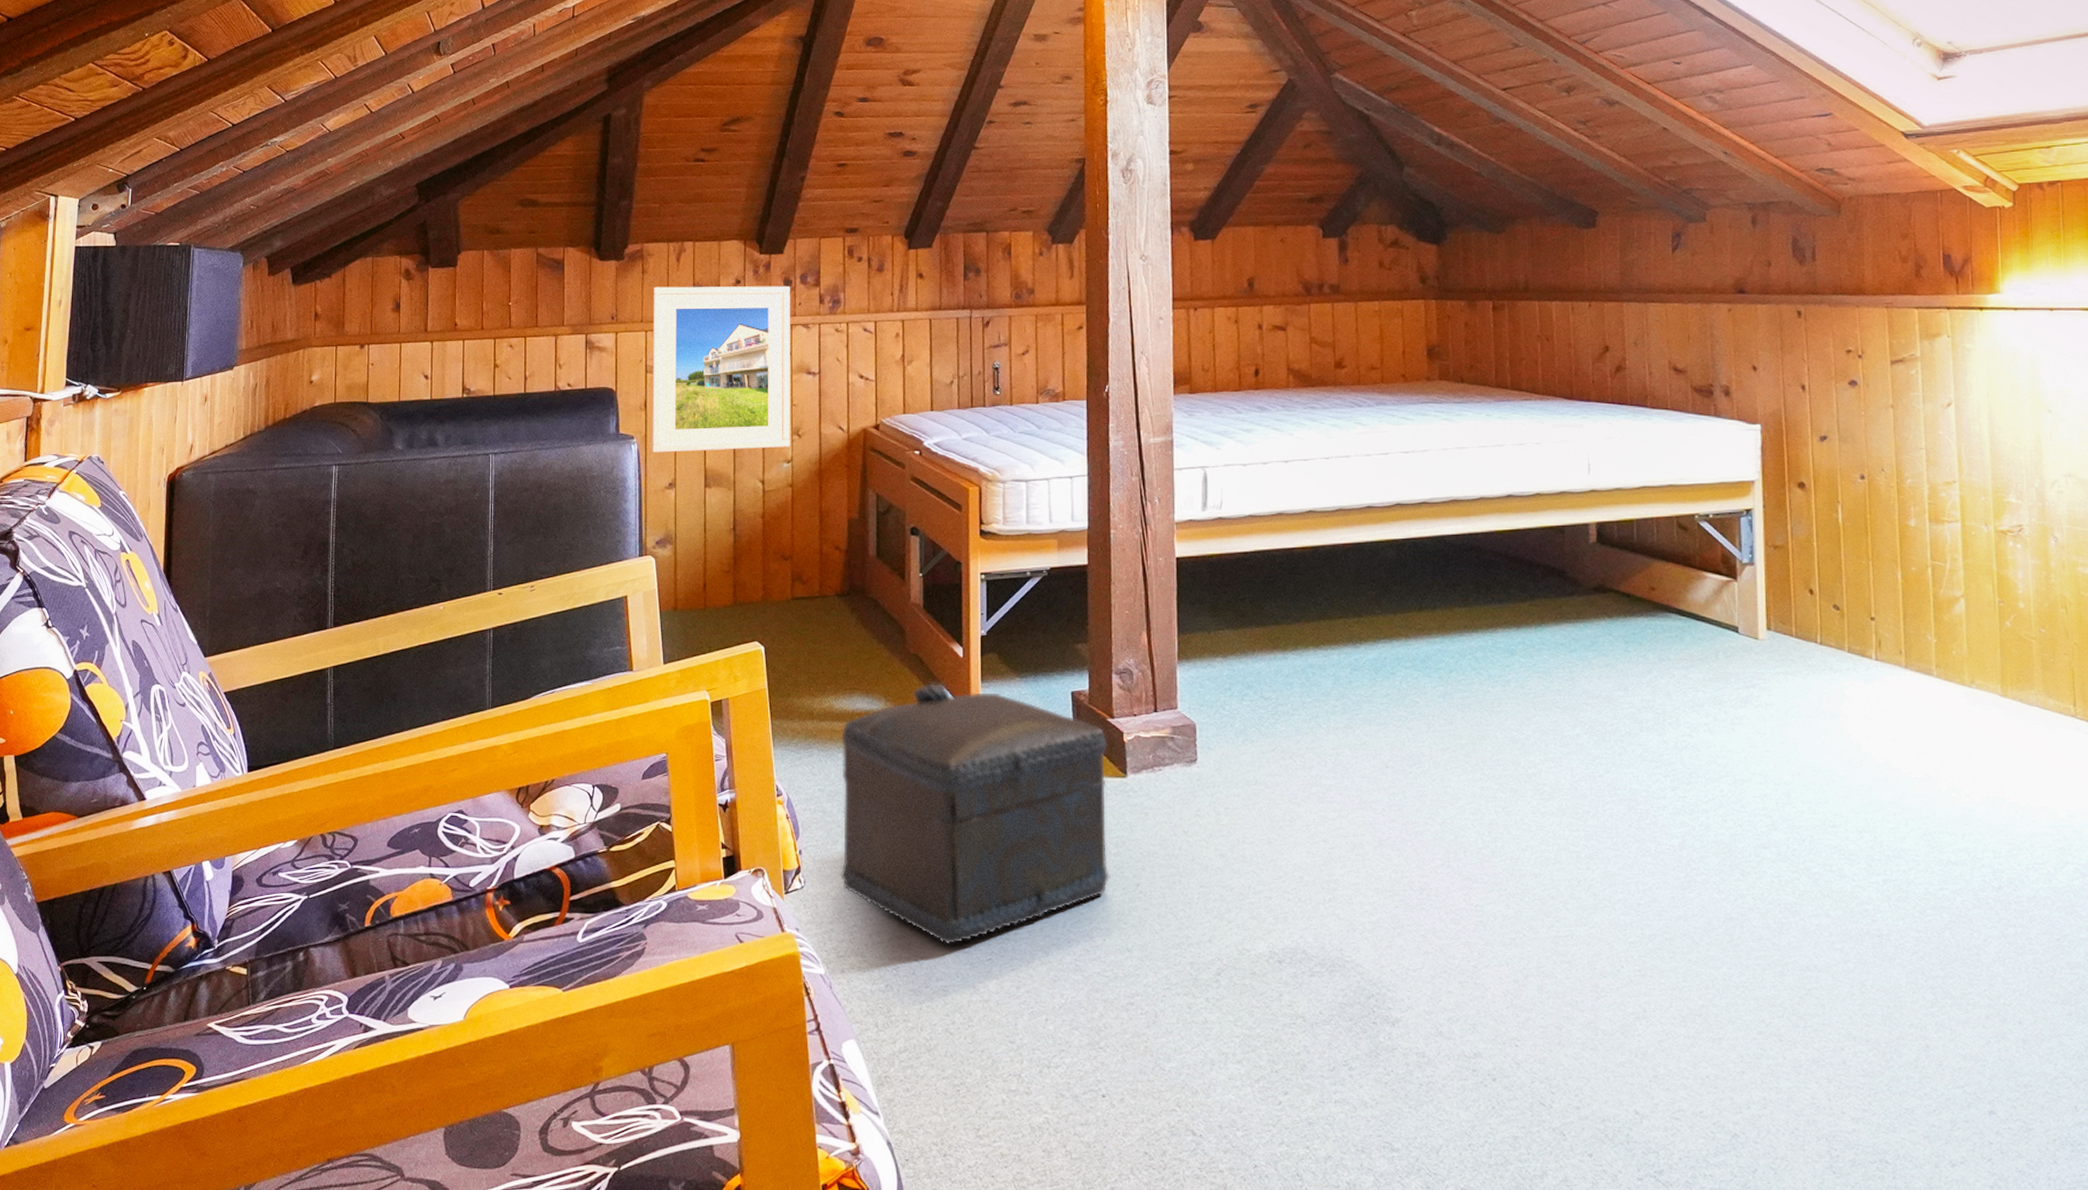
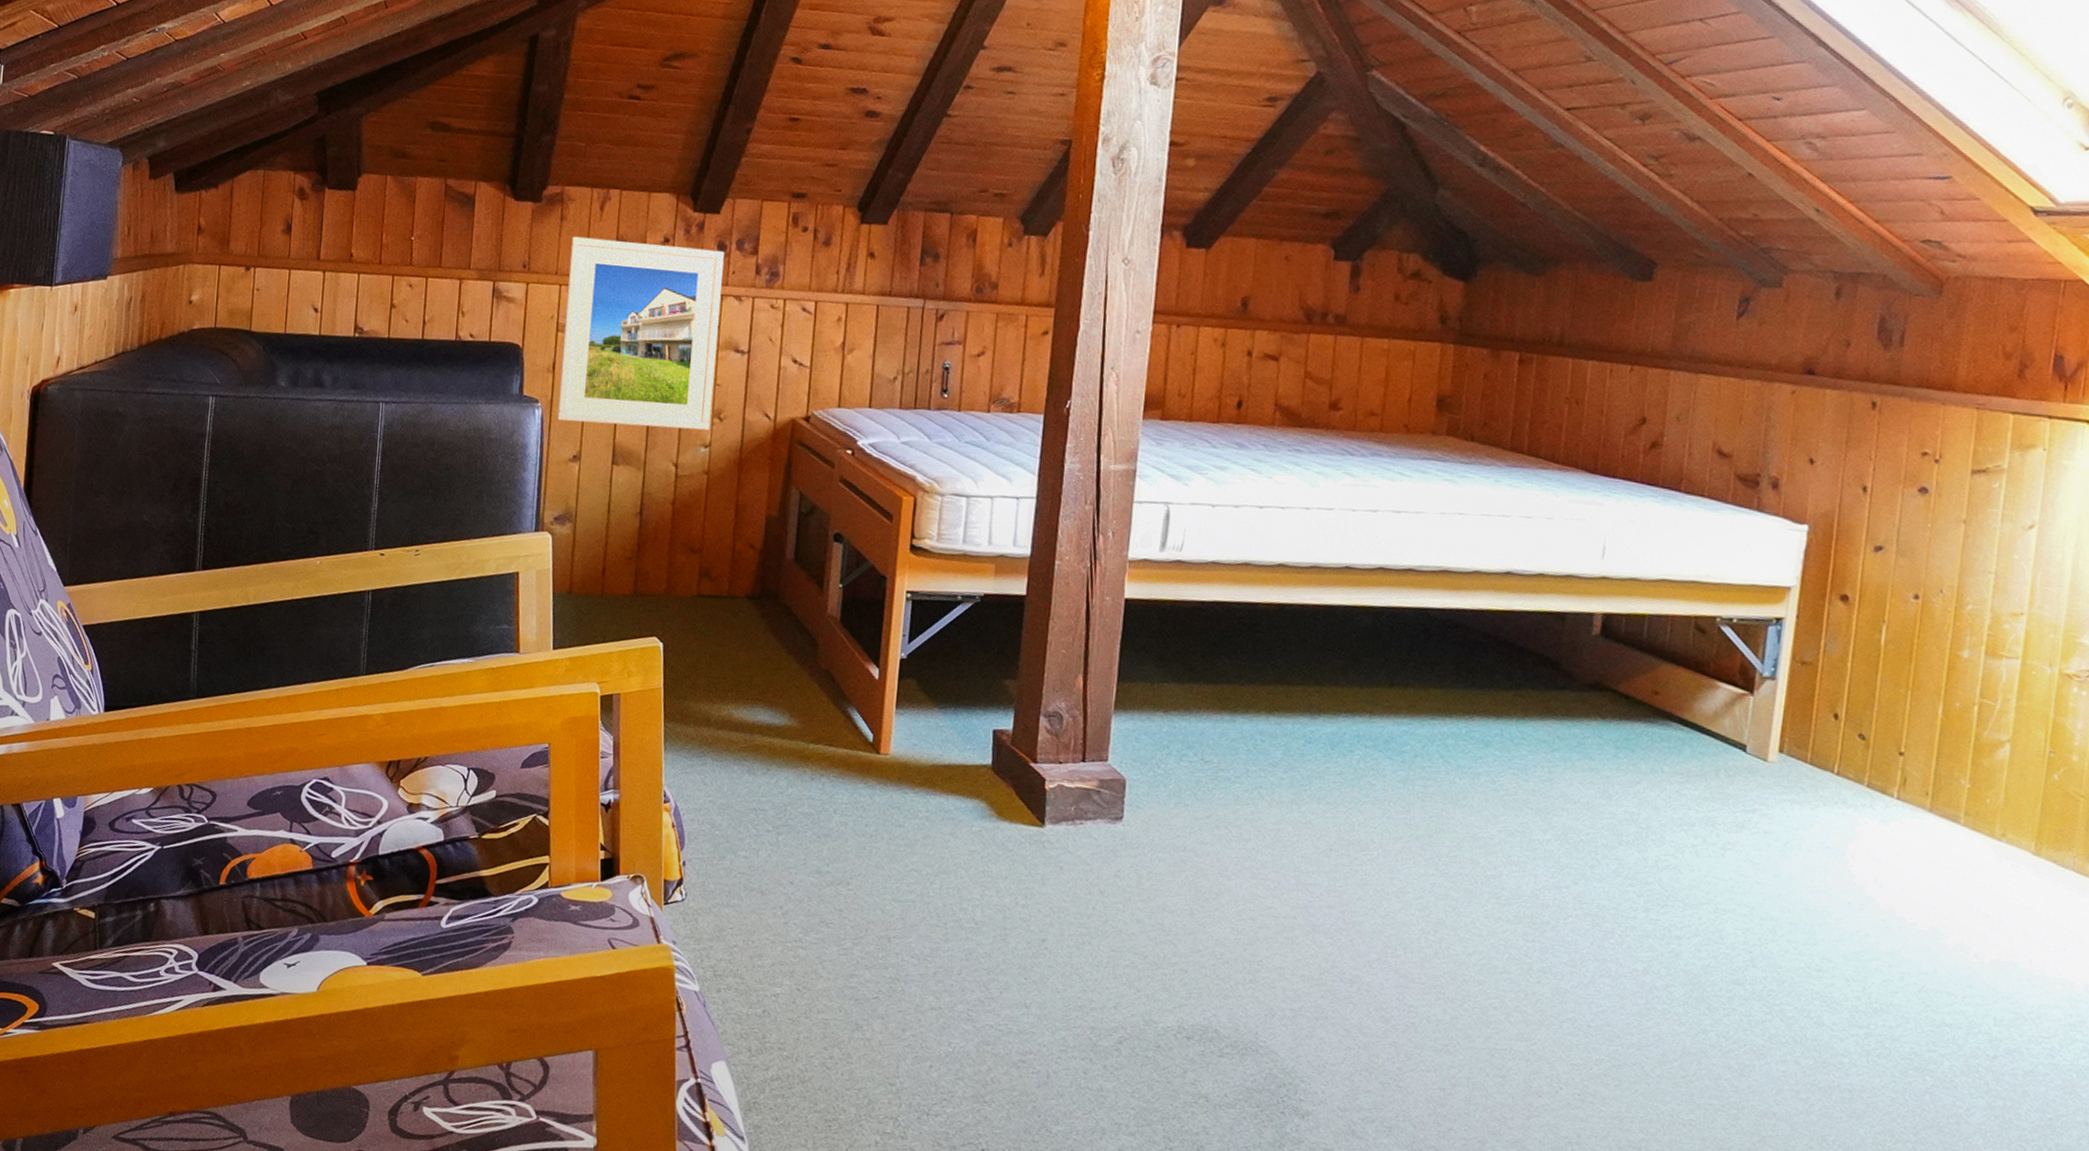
ottoman: present [840,683,1111,945] -> none [724,703,1027,978]

